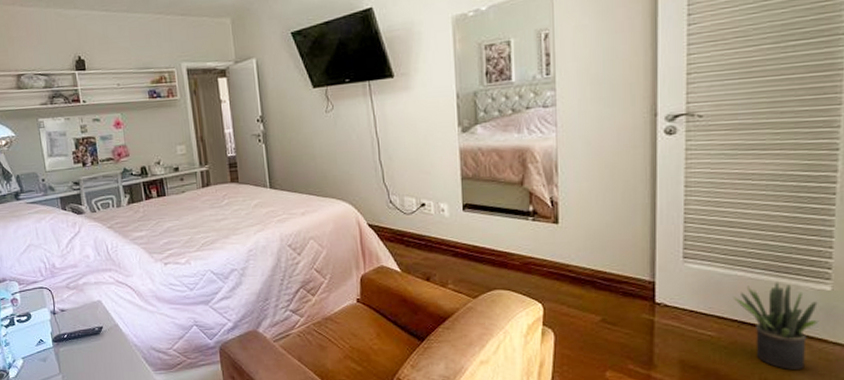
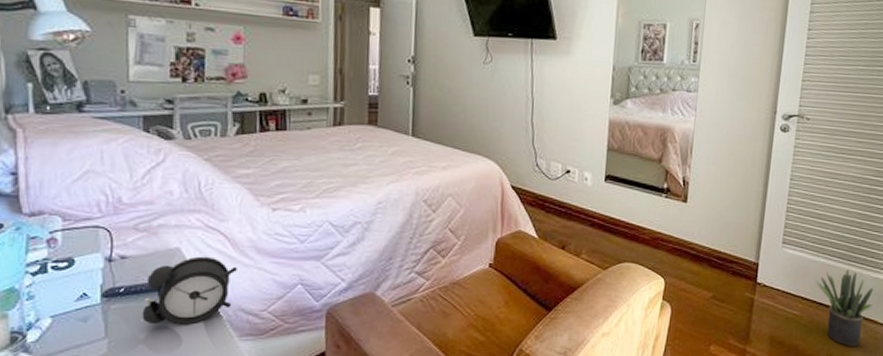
alarm clock: none [80,306,145,363] -> present [140,256,237,325]

